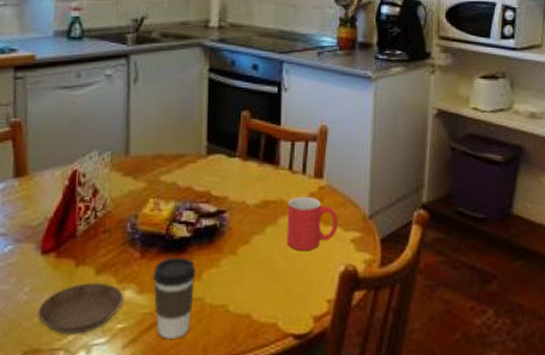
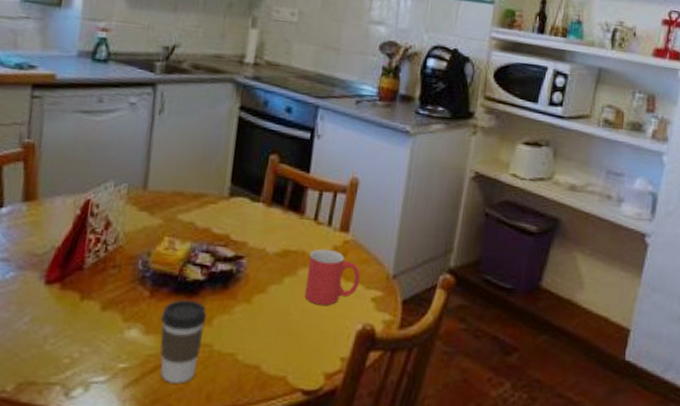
saucer: present [38,282,125,335] -> none [36,318,129,370]

